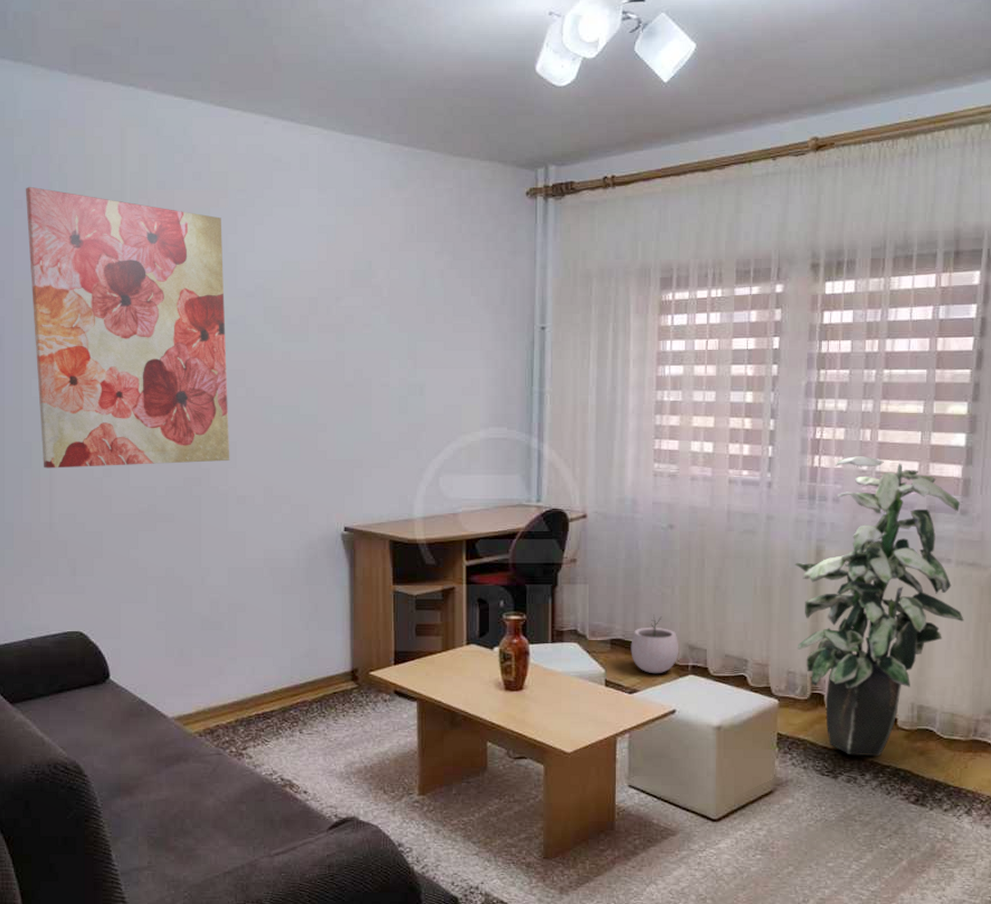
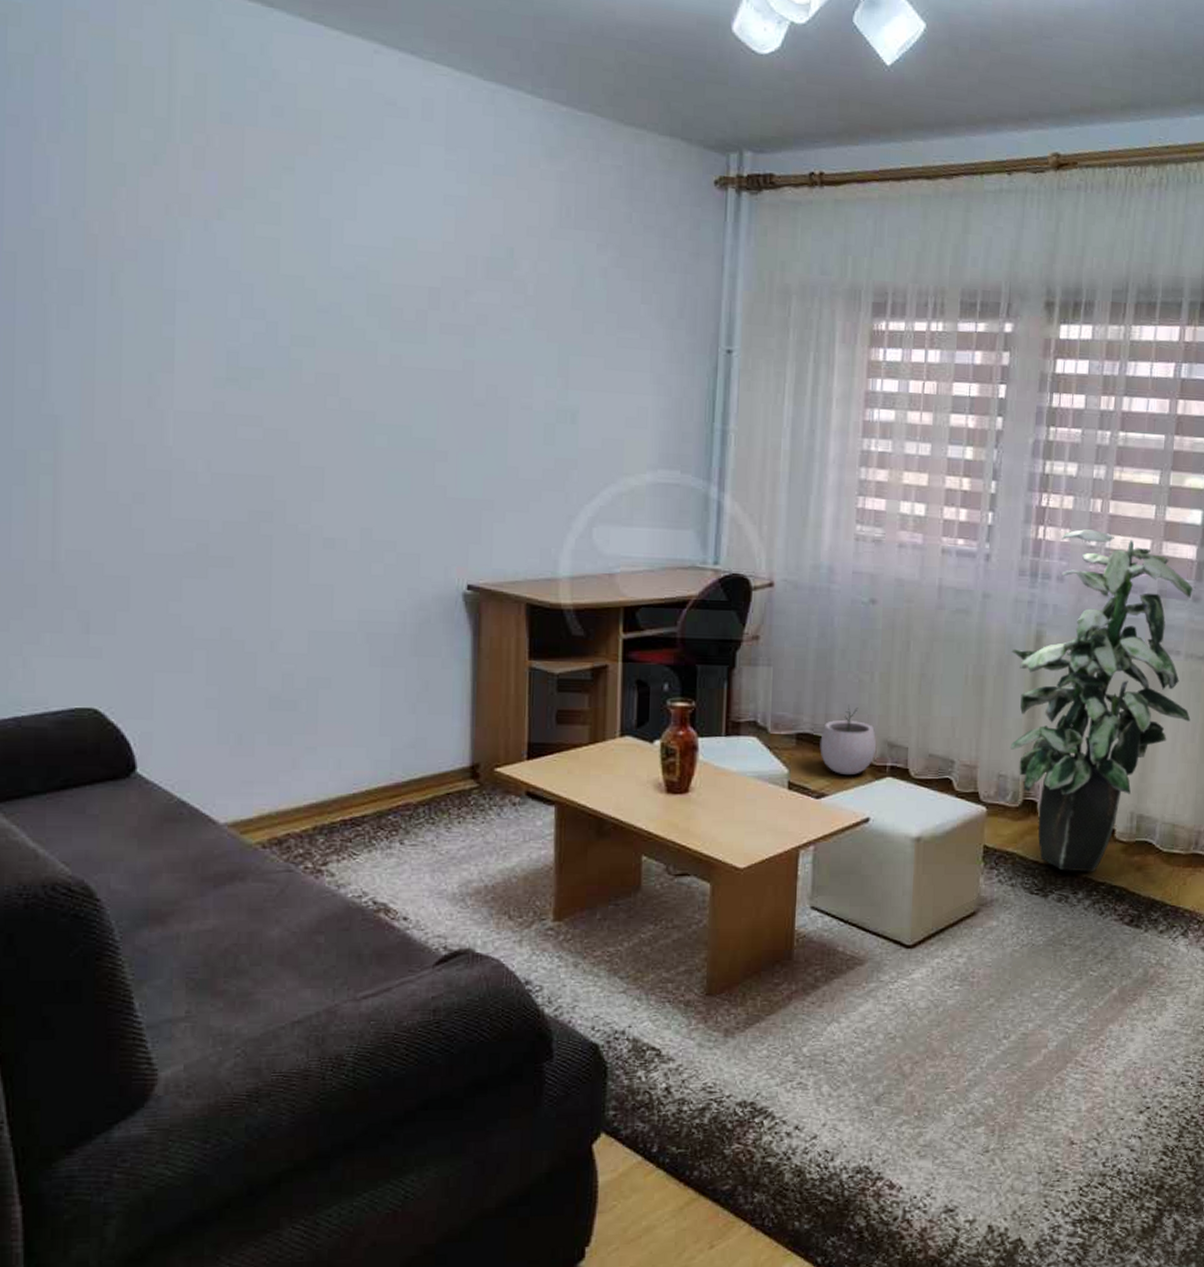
wall art: present [25,186,230,469] -> none [23,97,315,493]

